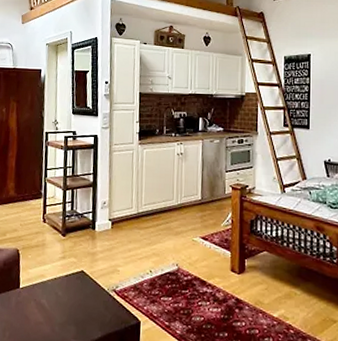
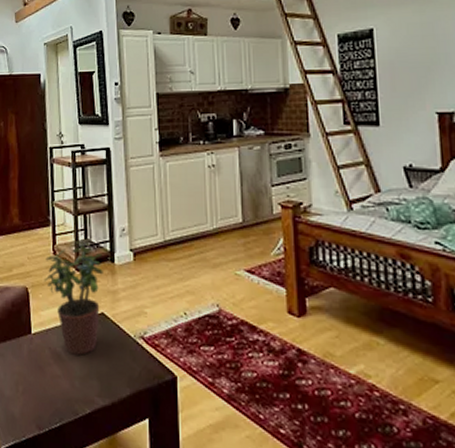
potted plant: none [33,211,85,306] -> present [44,241,103,356]

